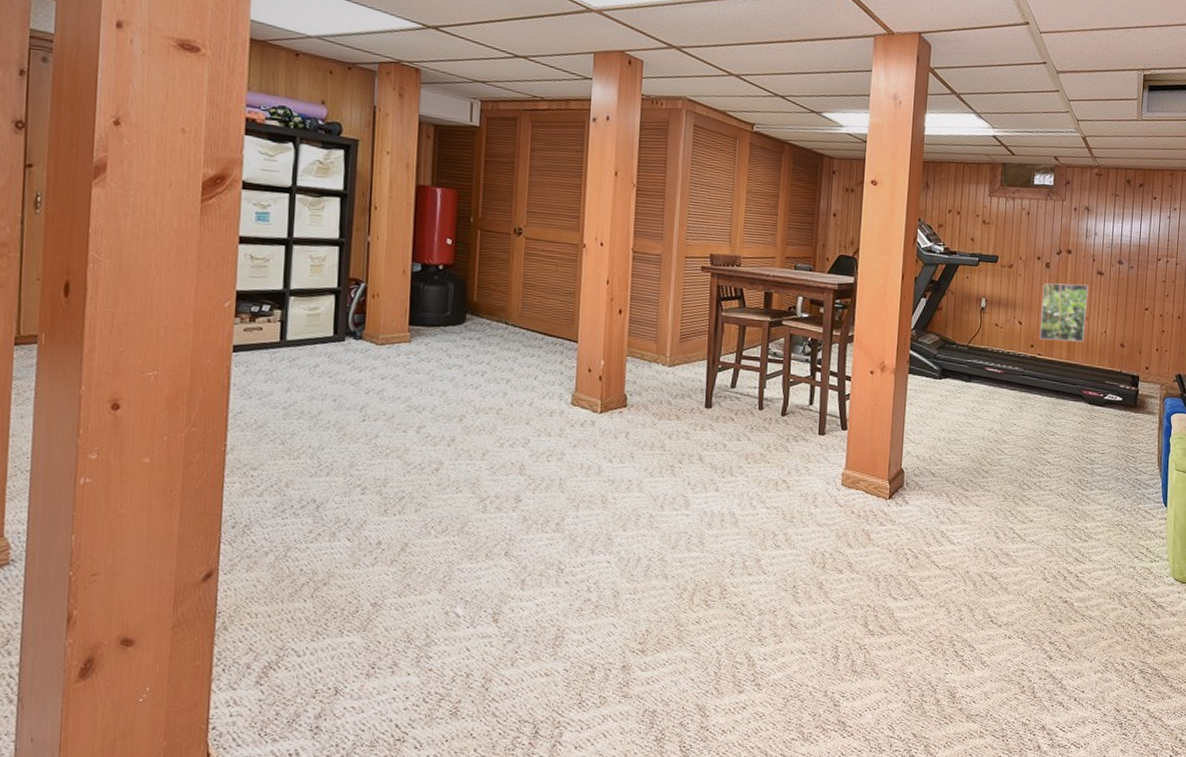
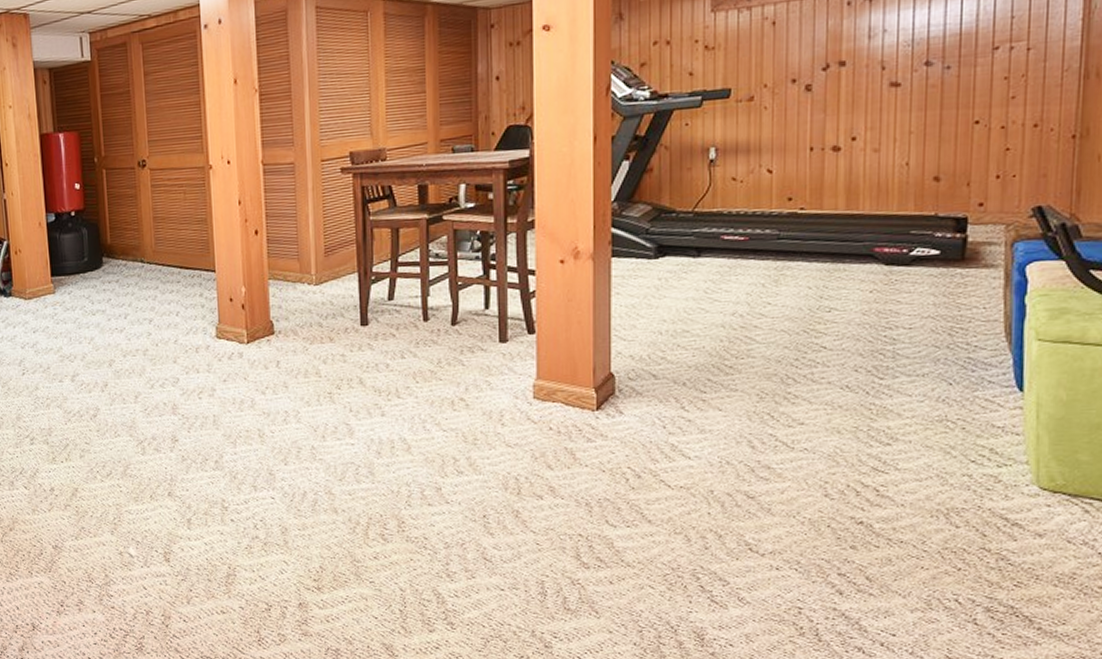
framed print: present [1040,283,1090,342] -> none [801,104,878,188]

